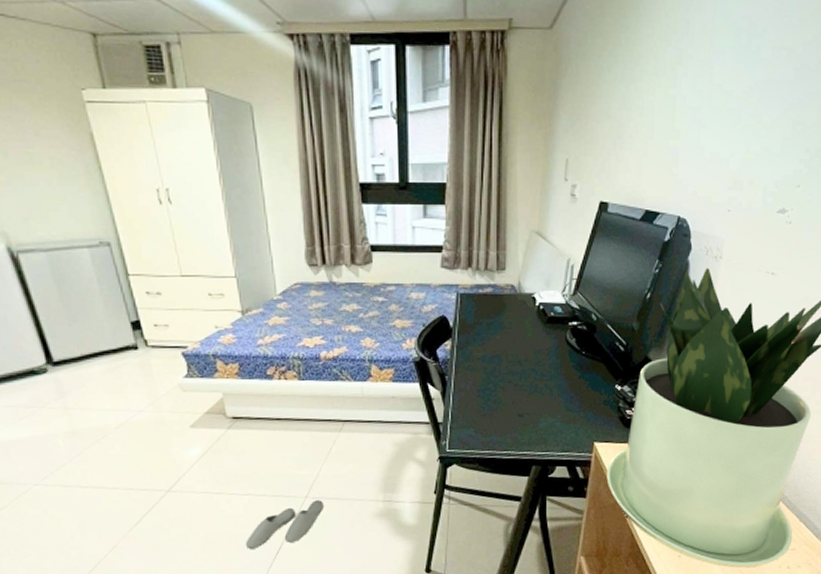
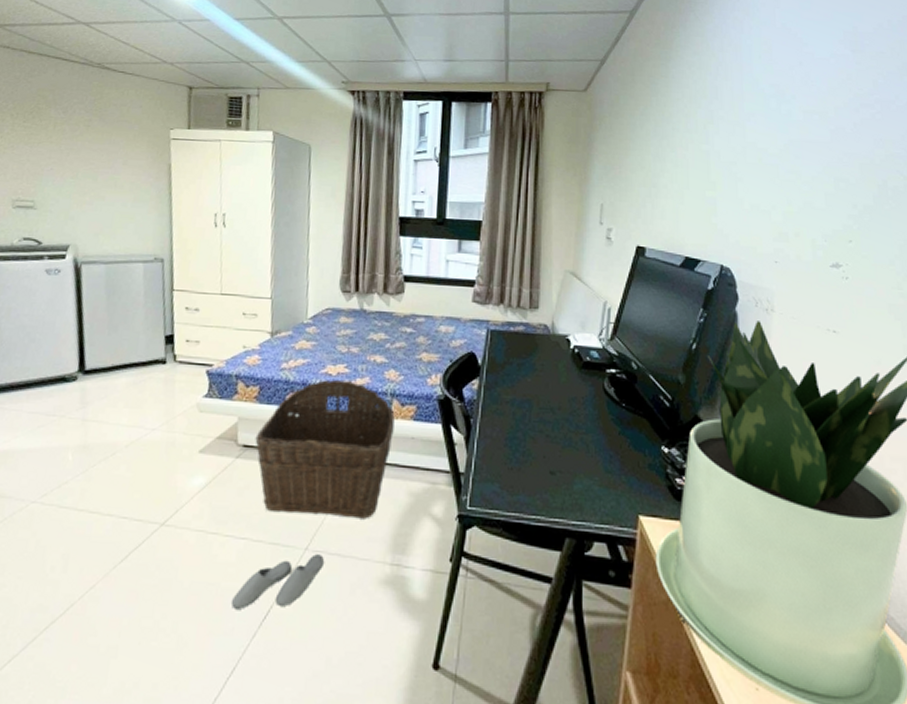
wicker basket: none [243,350,375,471] -> present [255,379,395,519]

